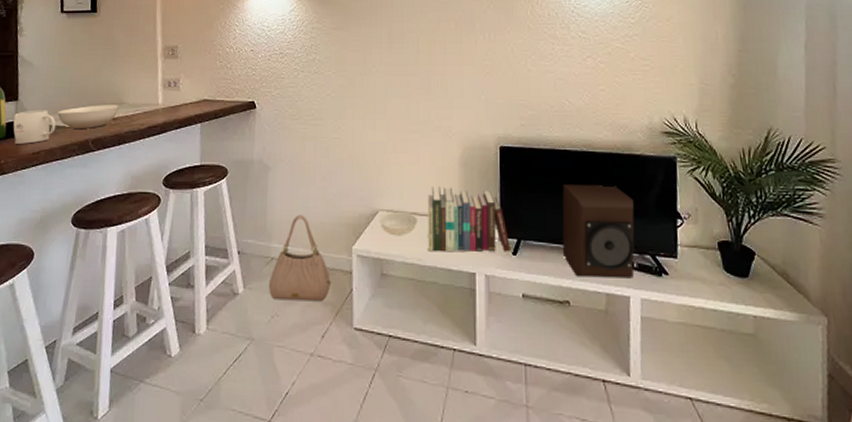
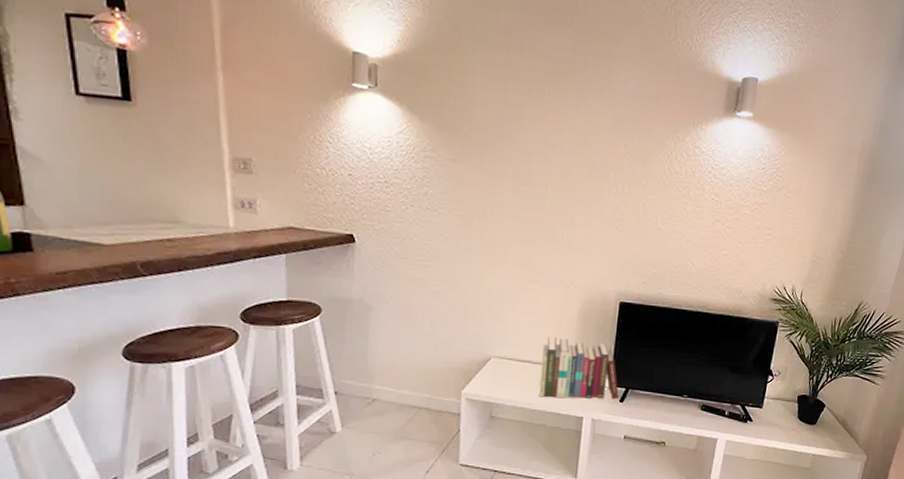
mug: present [13,110,56,145] -> none [22,219,87,262]
bowl: present [57,105,119,130] -> none [87,221,175,250]
handbag: present [268,215,331,300] -> none [369,358,438,439]
bowl: present [379,211,418,236] -> none [491,358,532,382]
speaker: present [562,185,635,279] -> none [664,341,735,424]

